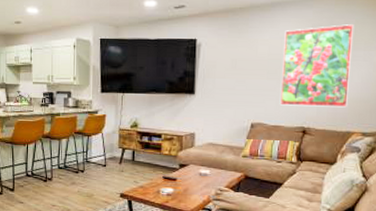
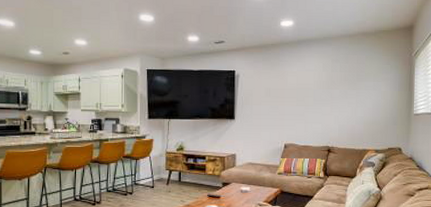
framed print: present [280,24,353,108] -> none [308,60,364,129]

